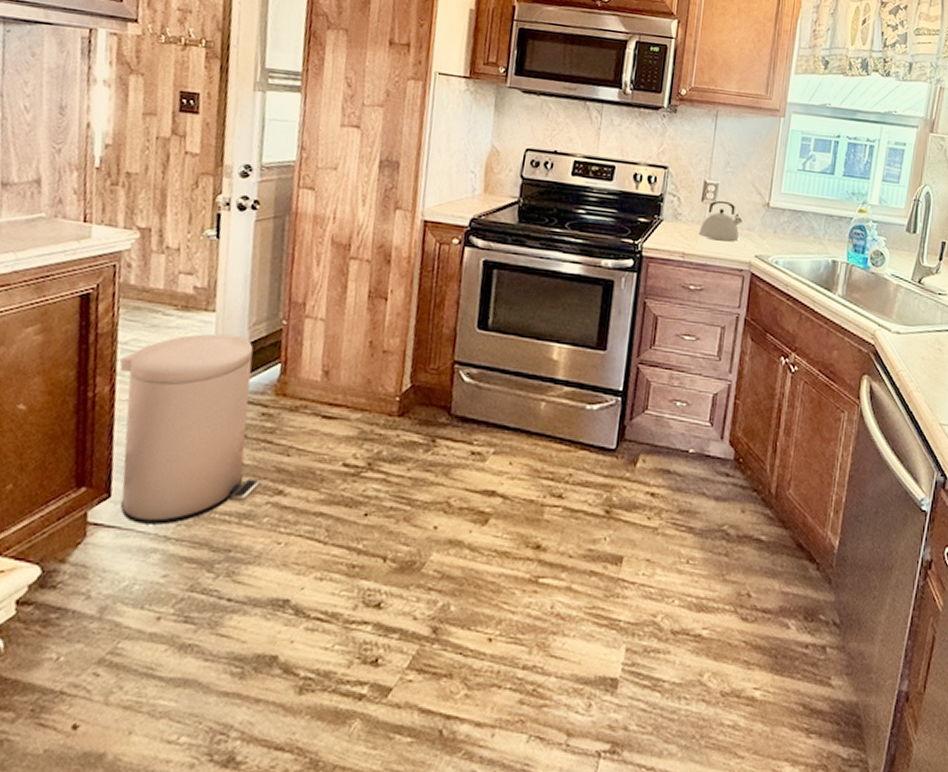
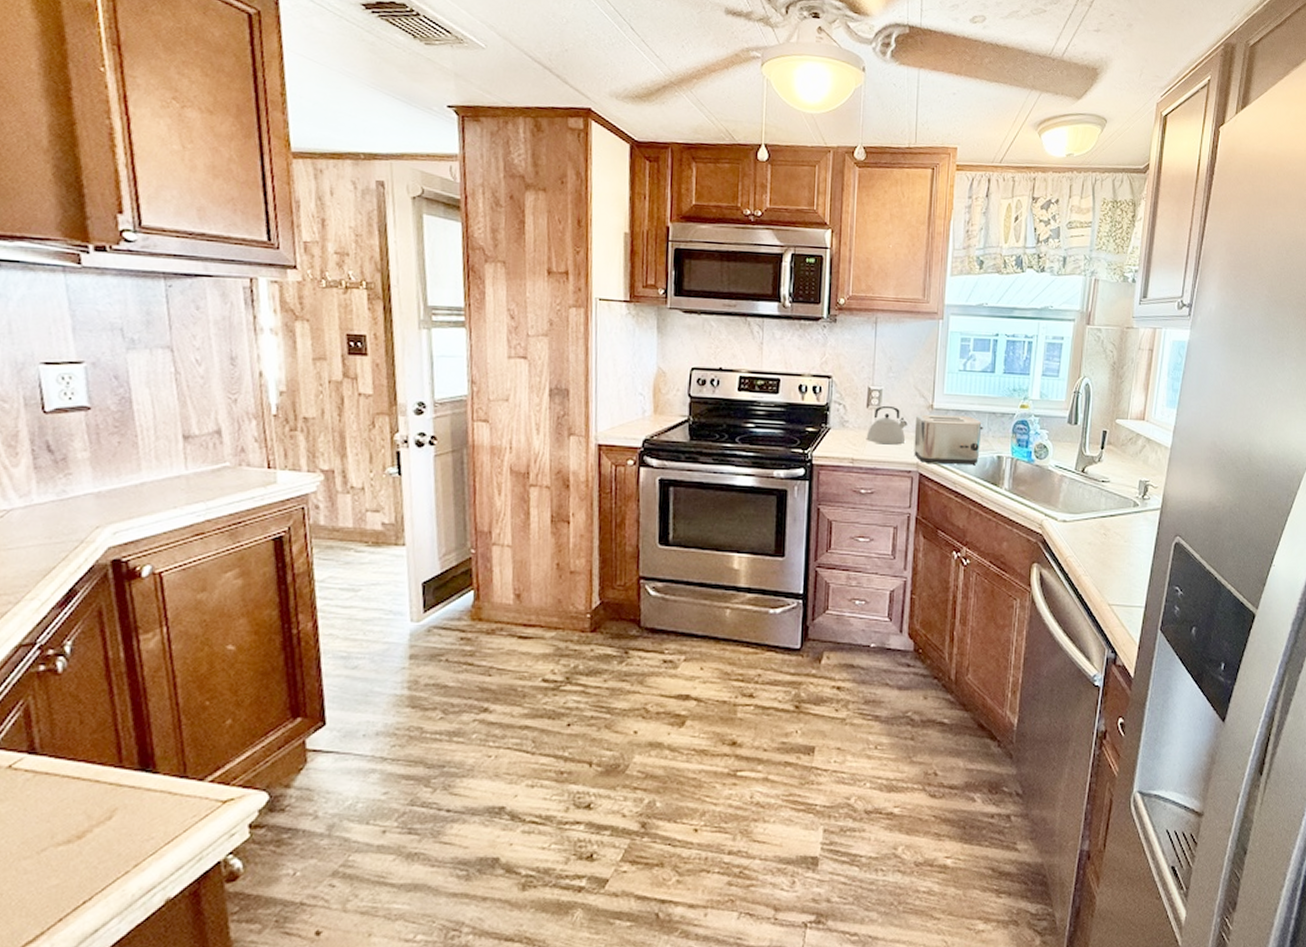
pedal bin: present [119,333,261,525] -> none [320,566,466,748]
toaster: none [746,211,820,267] -> present [914,414,983,464]

